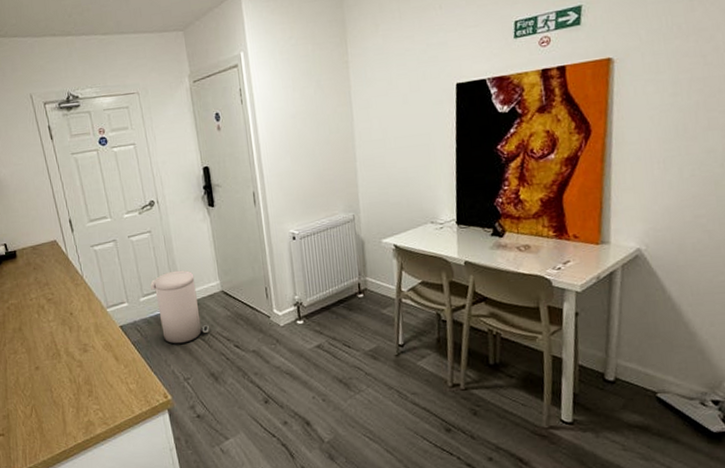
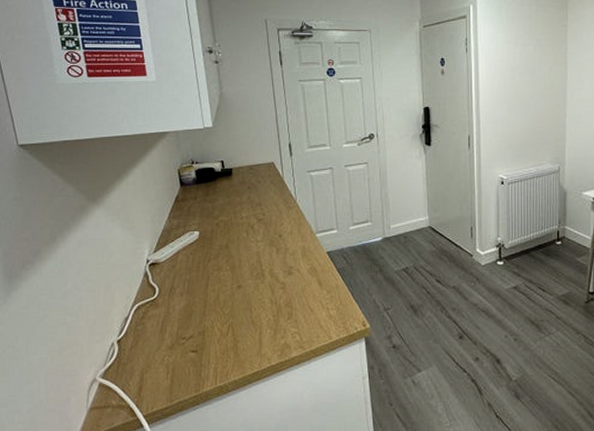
pedal bin: present [150,270,210,345] -> none [362,203,415,275]

